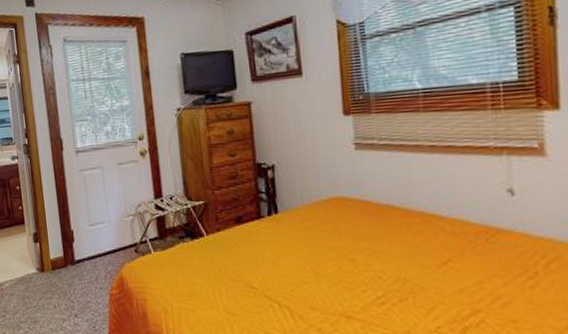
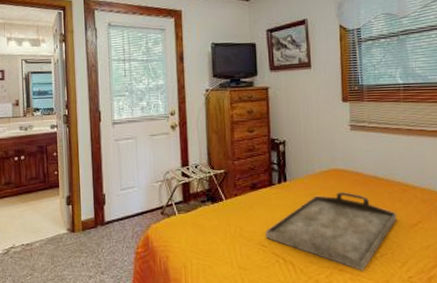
serving tray: none [255,223,420,319] -> present [265,191,397,271]

